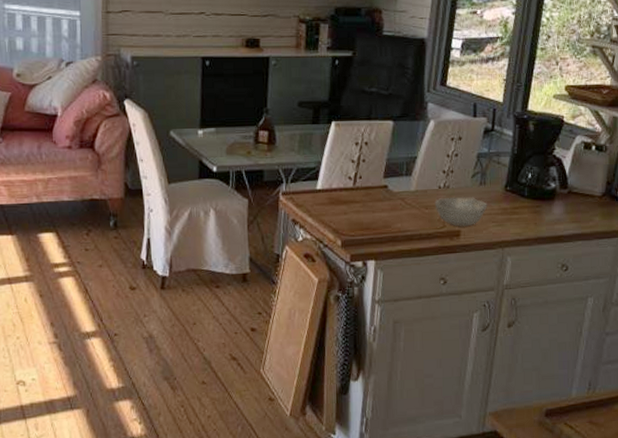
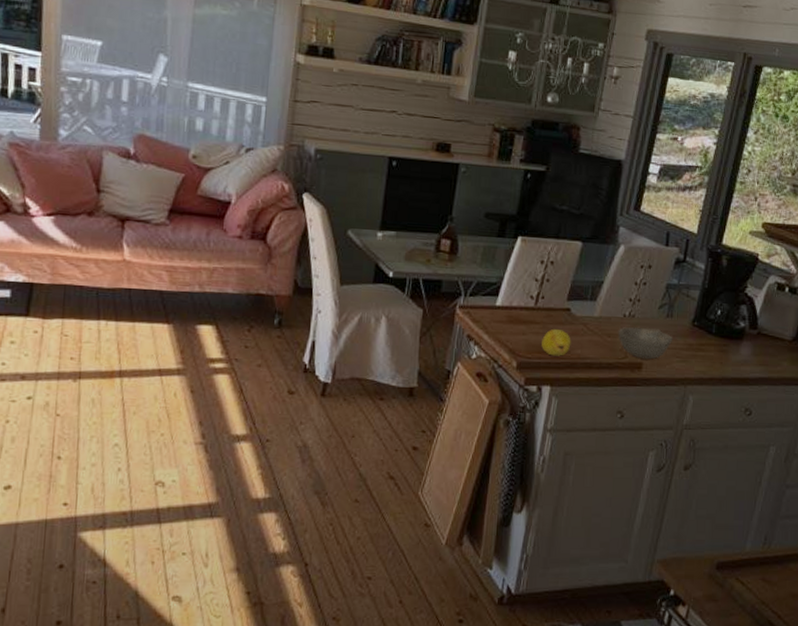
fruit: none [363,205,391,232] -> present [542,328,571,356]

